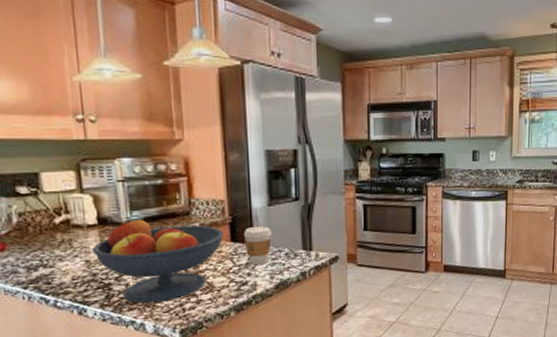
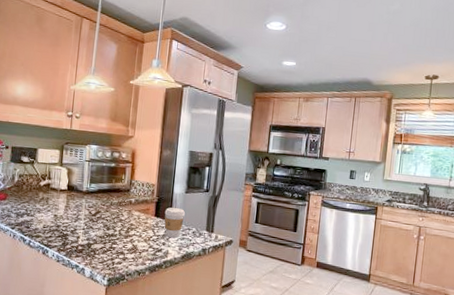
fruit bowl: present [91,220,225,303] -> none [60,189,151,255]

